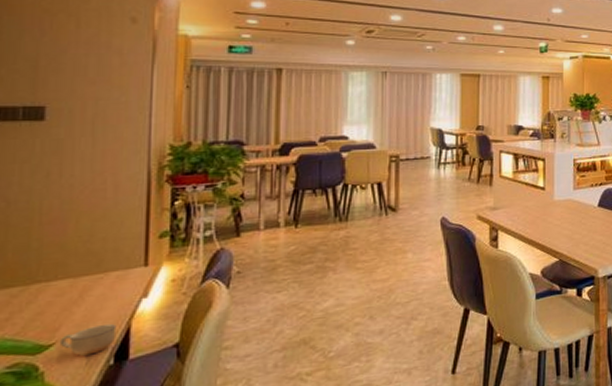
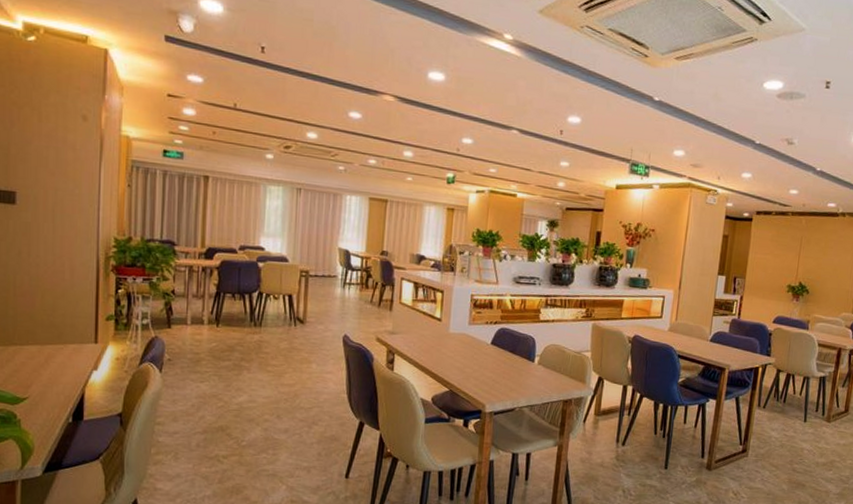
cup: present [59,323,117,356] -> none [31,387,74,412]

